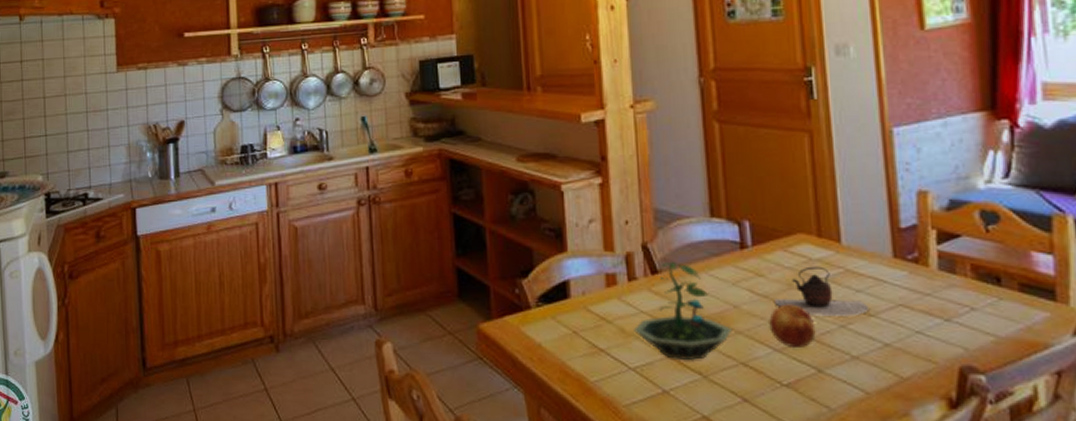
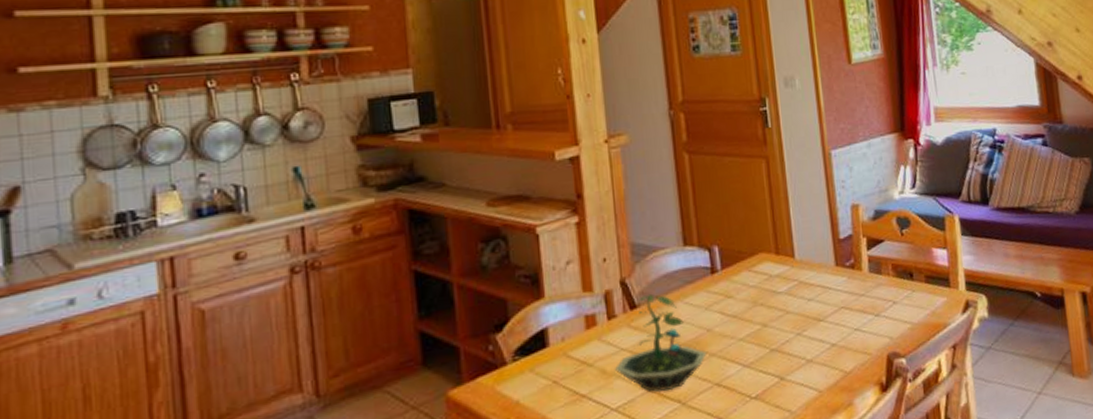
fruit: present [769,304,816,347] -> none [738,320,778,361]
teapot: present [775,266,869,316] -> none [742,281,819,328]

